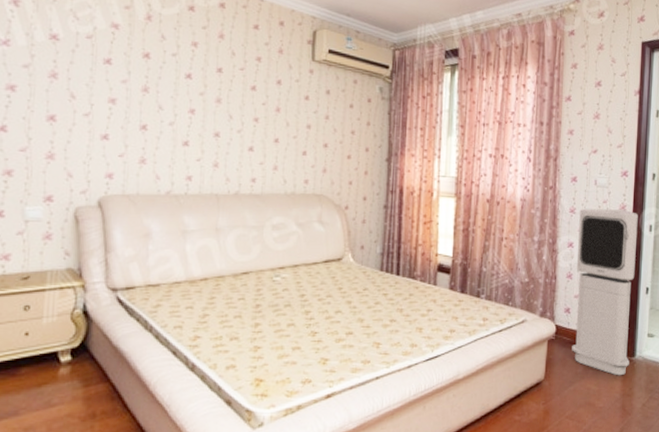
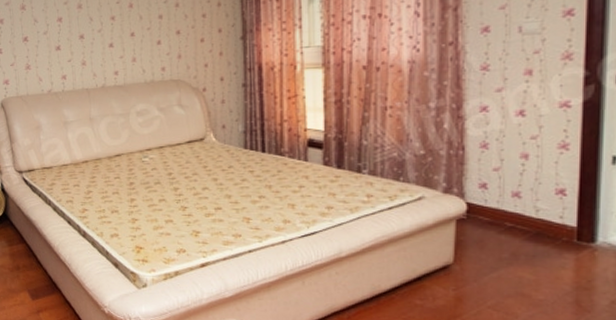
air purifier: present [572,208,638,376] -> none [492,59,595,265]

